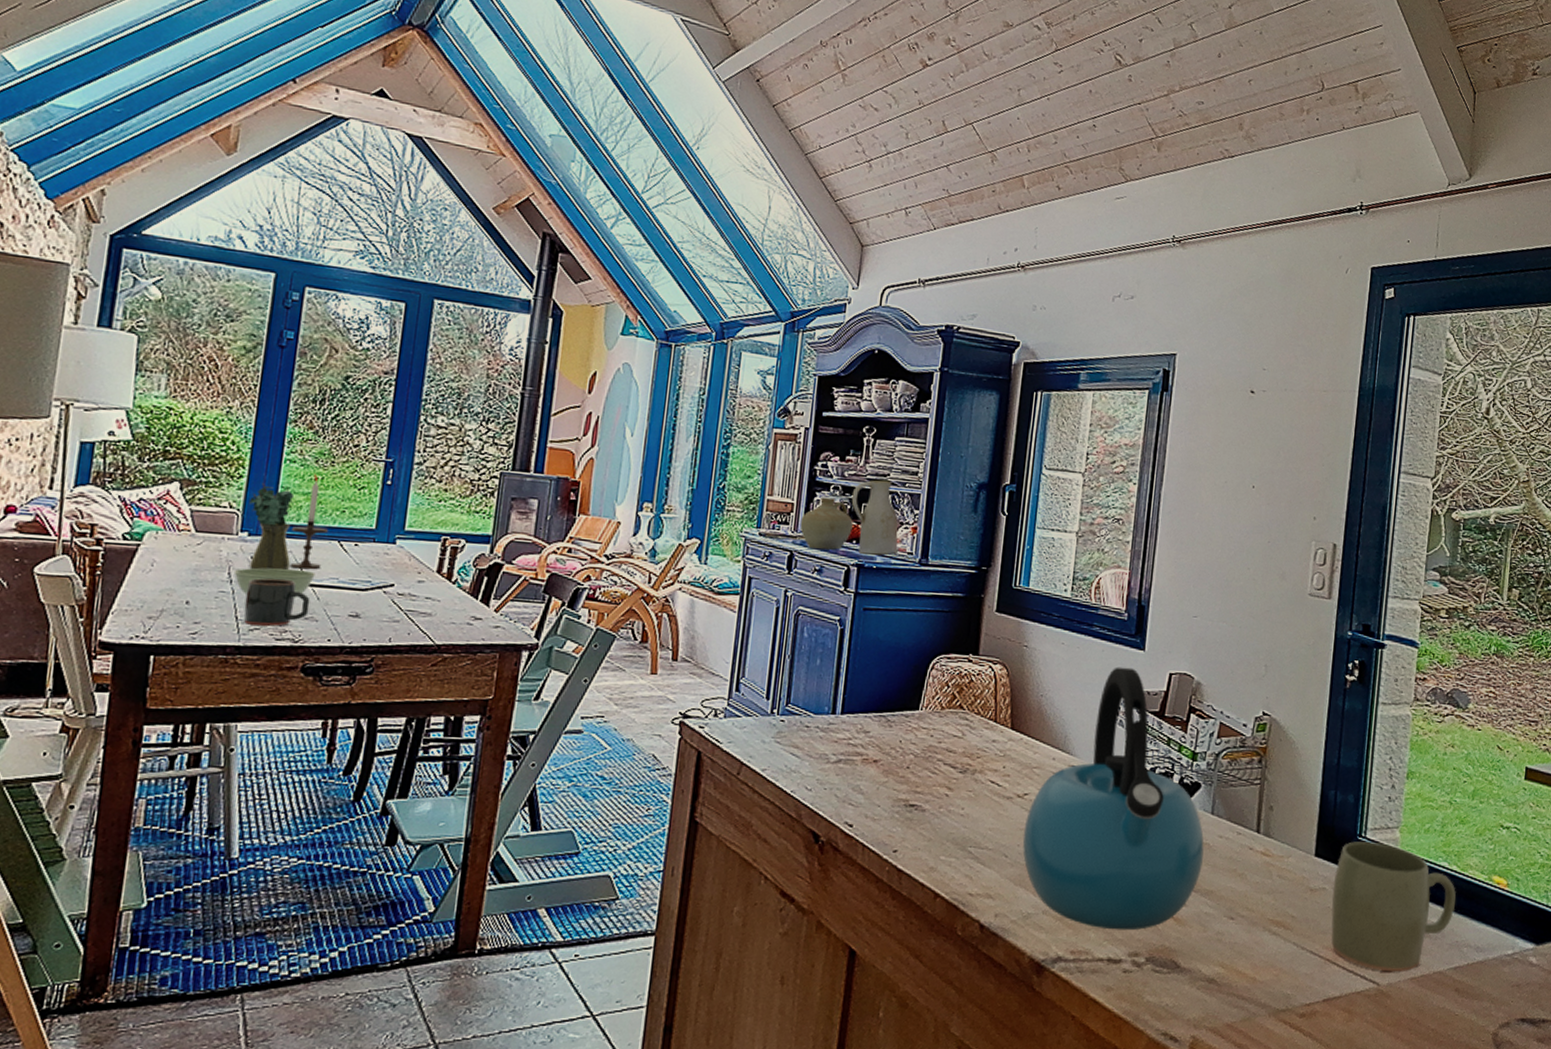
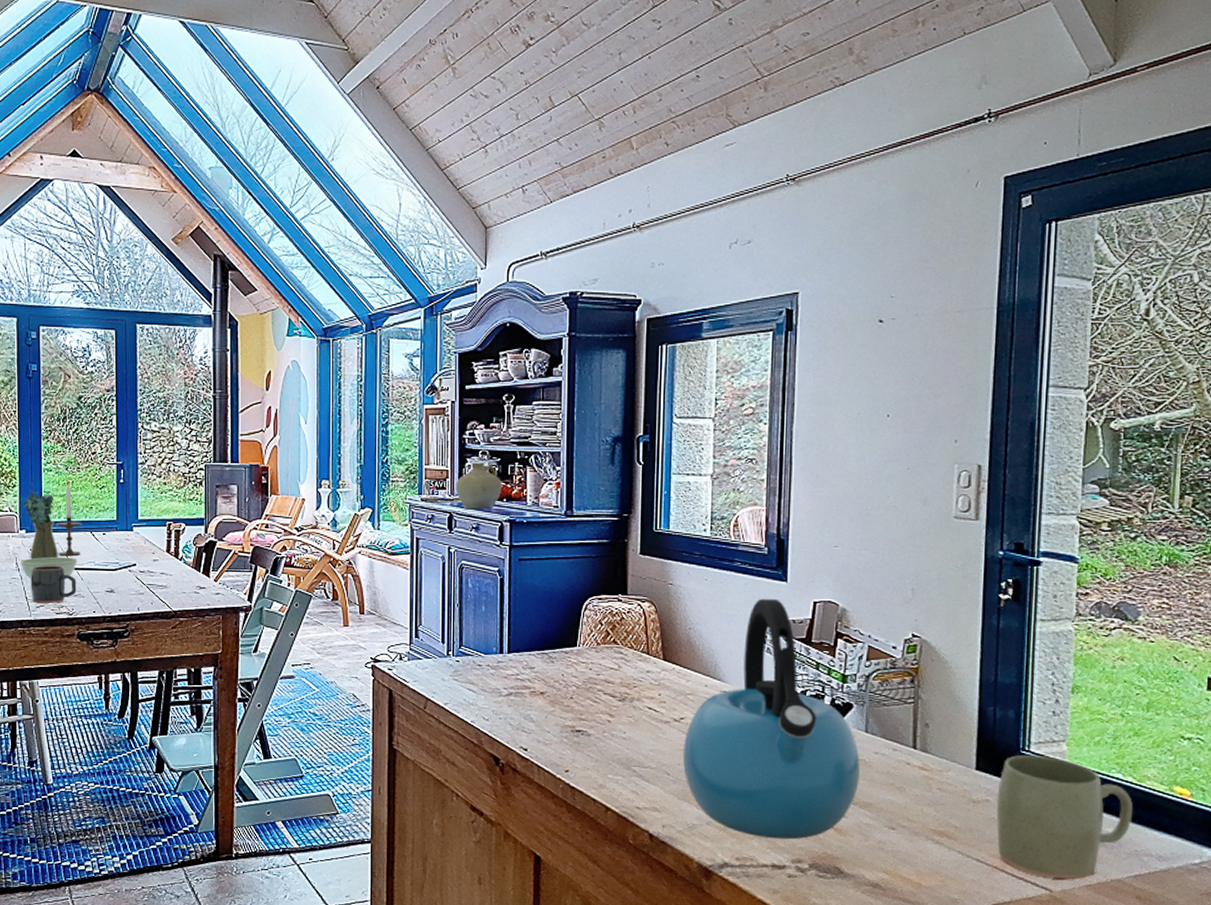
ceramic pitcher: present [851,479,898,556] -> none [498,442,545,511]

